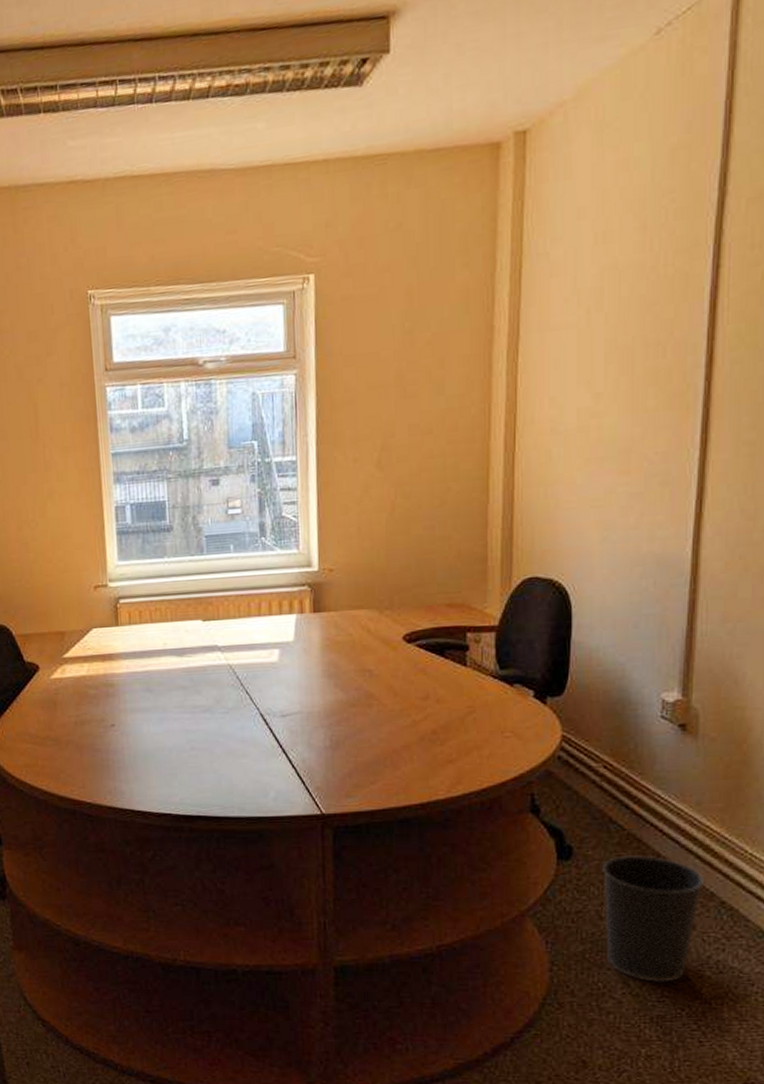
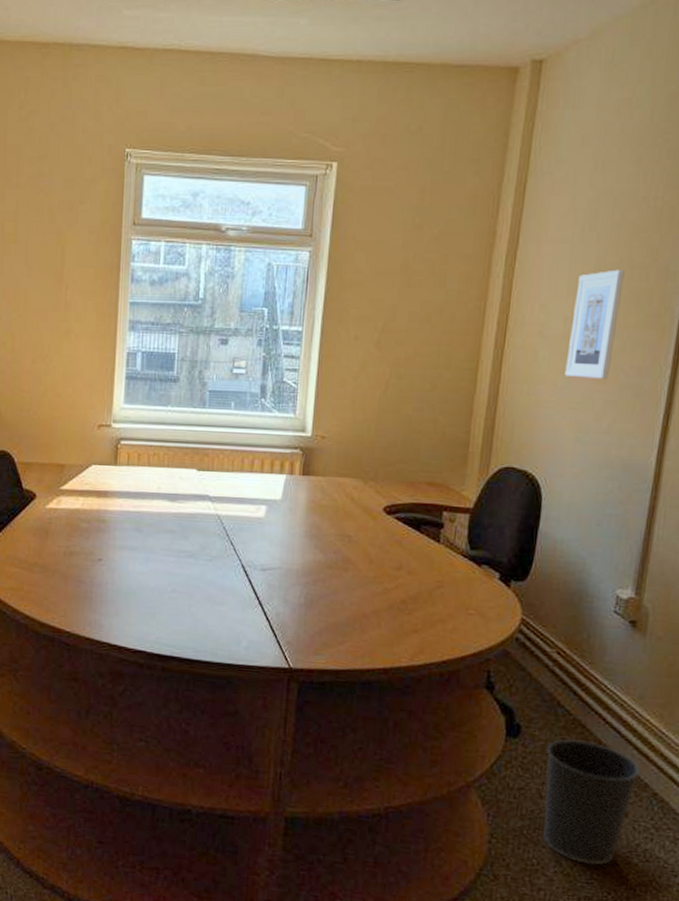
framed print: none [583,349,639,473] -> present [565,269,625,379]

